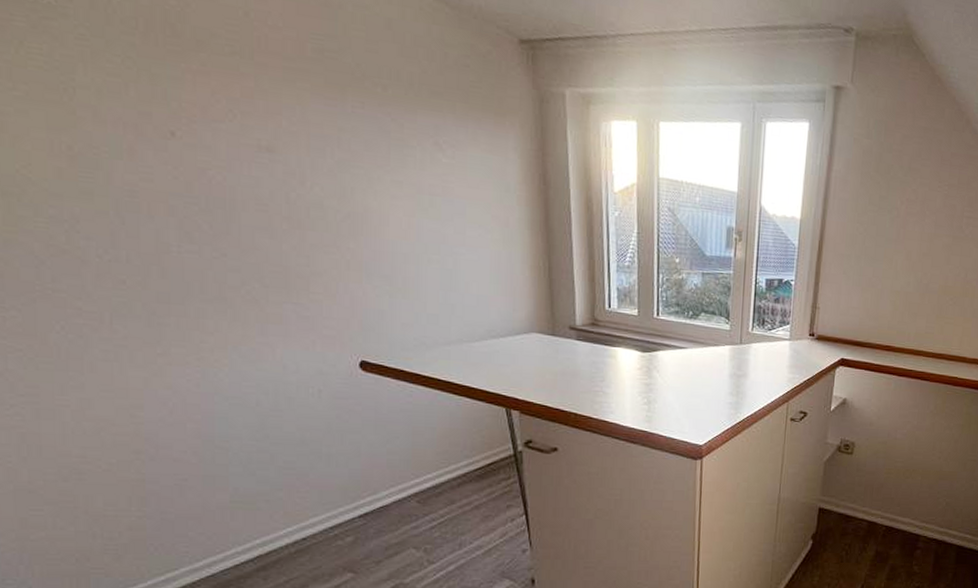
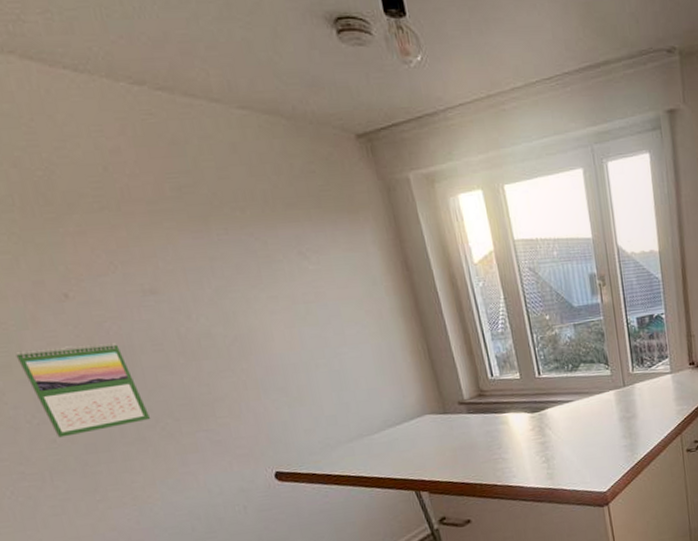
calendar: none [101,180,238,281] -> present [15,343,151,438]

